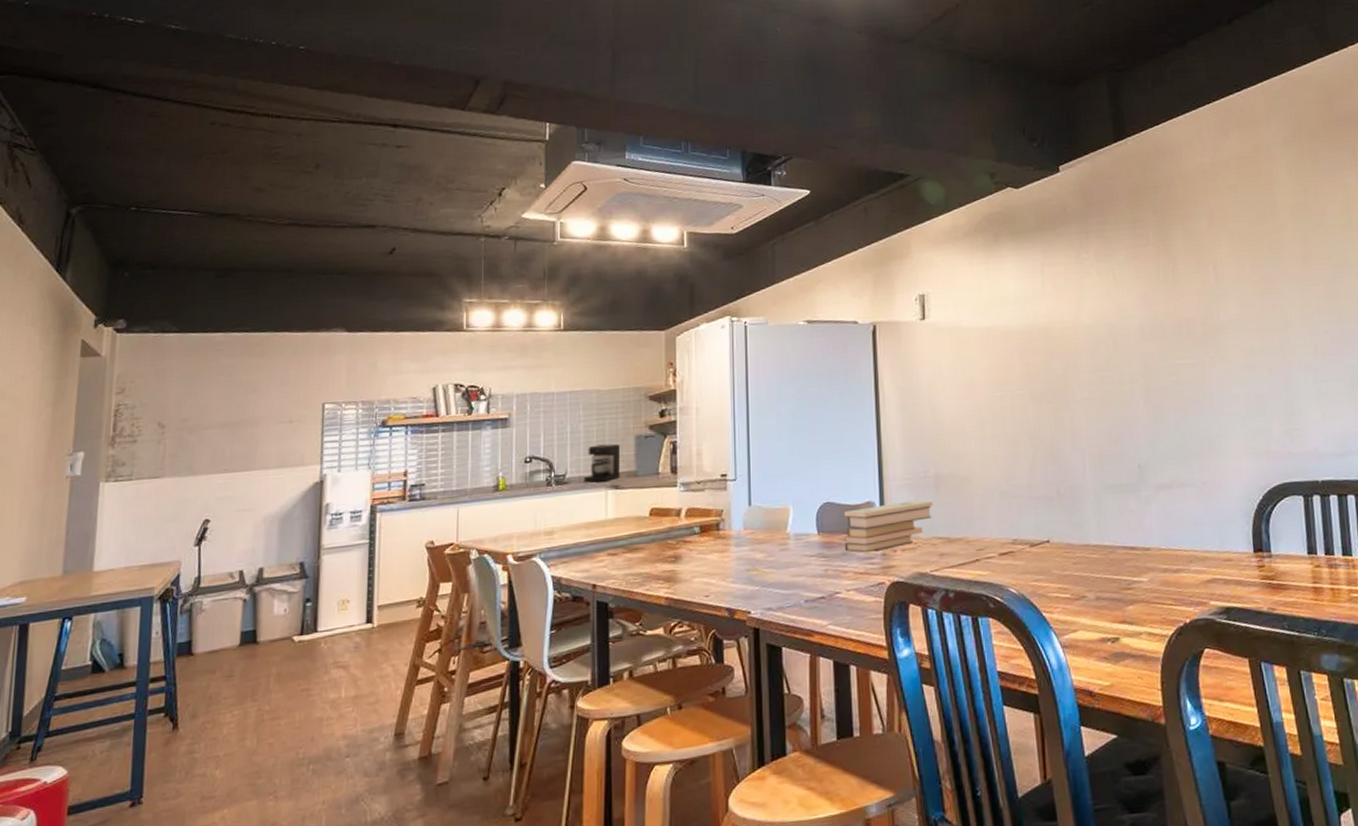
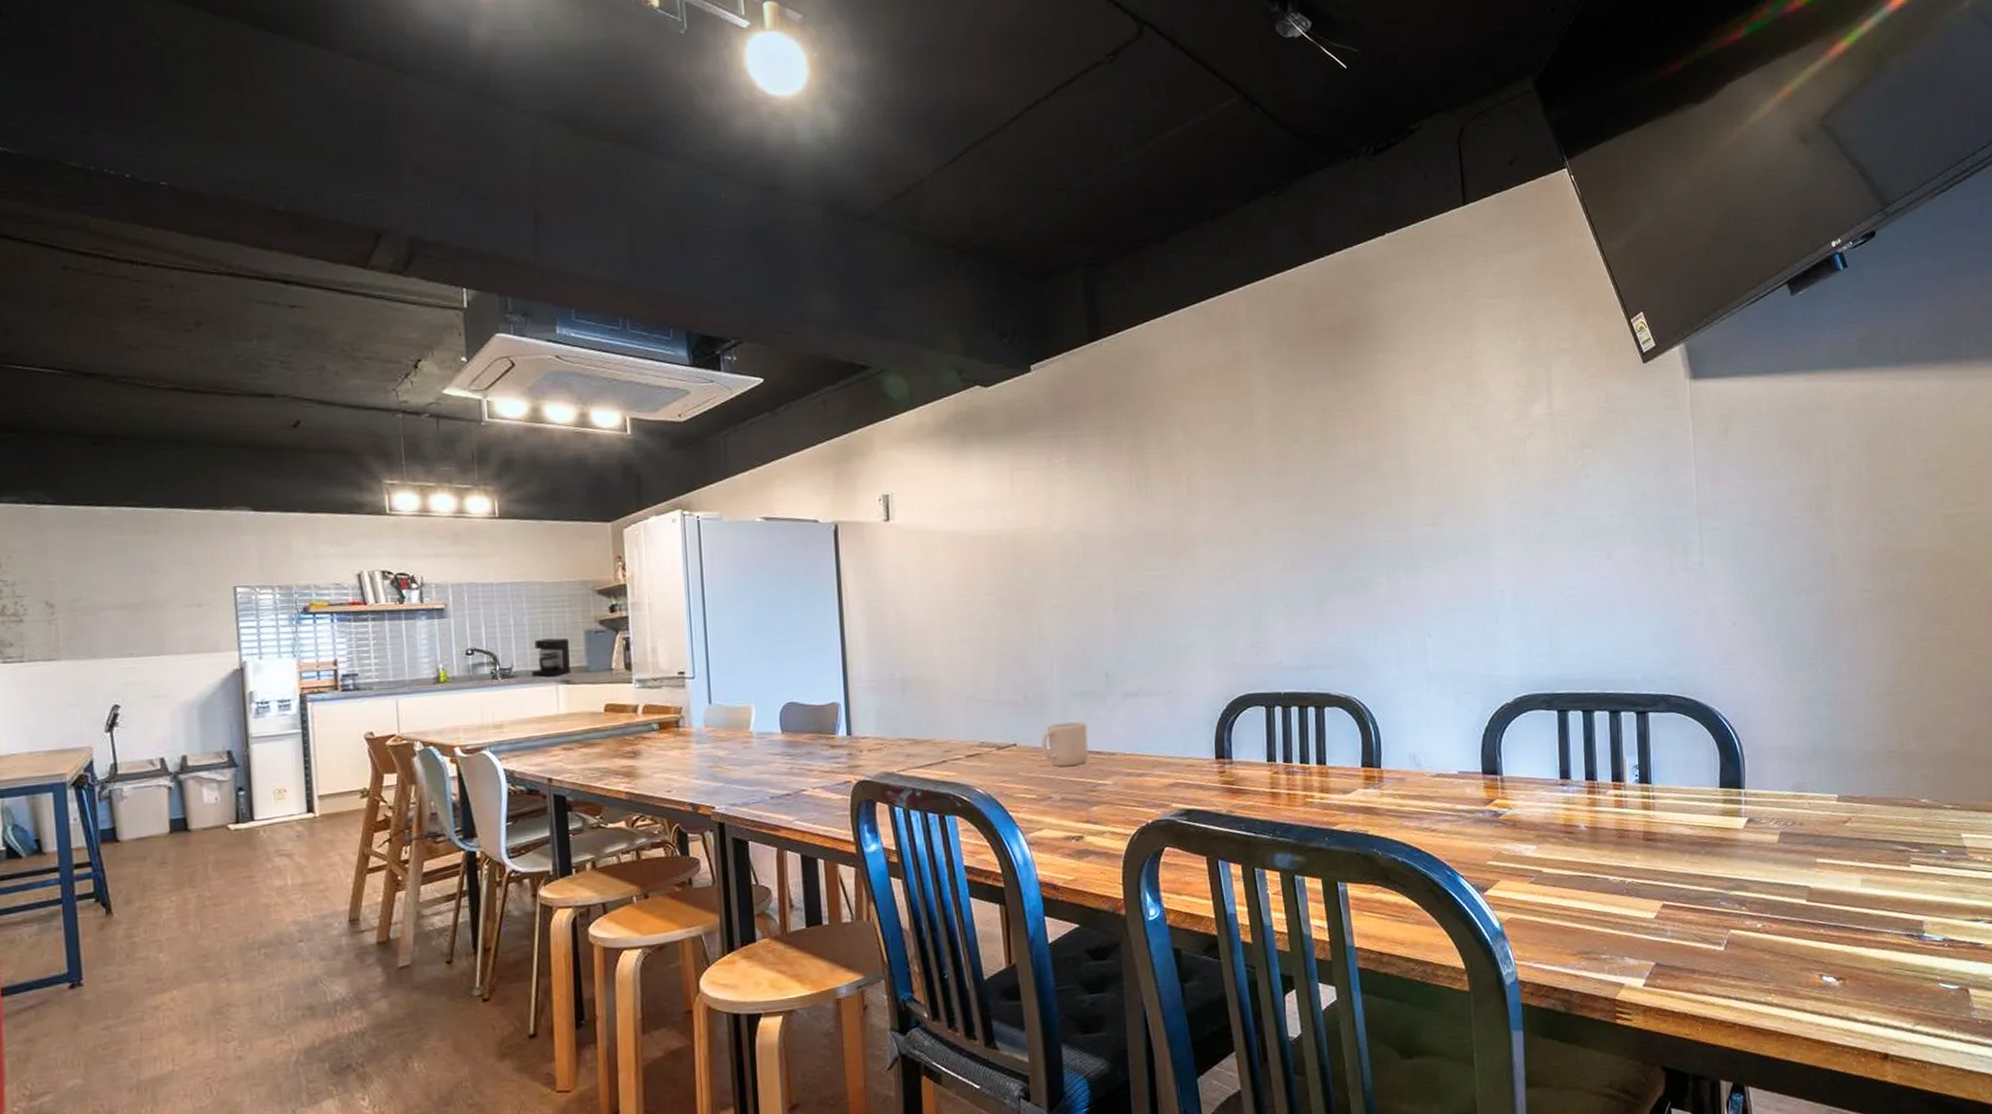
books: present [844,500,933,553] -> none [809,702,899,753]
mug: none [1074,515,1123,564] -> present [1041,721,1089,767]

